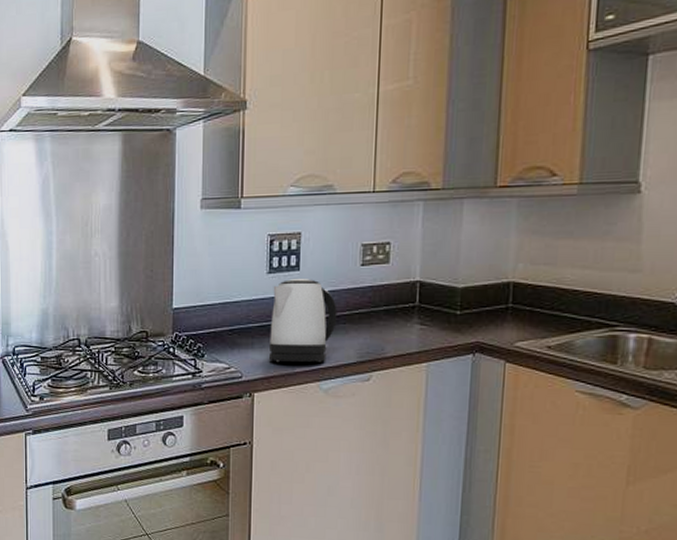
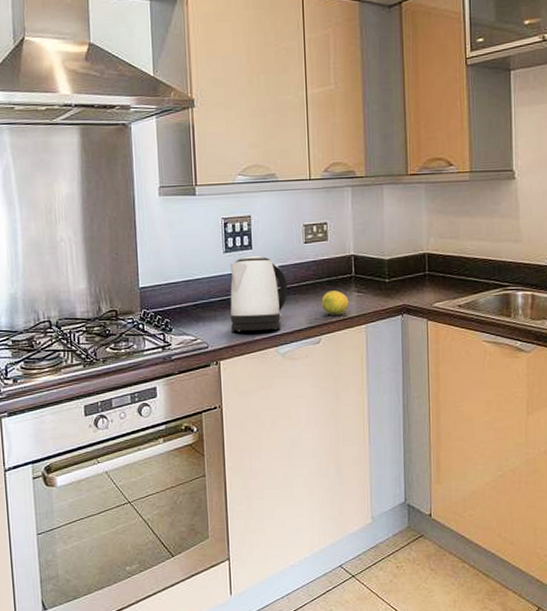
fruit: none [376,321,409,350] -> present [321,290,349,315]

